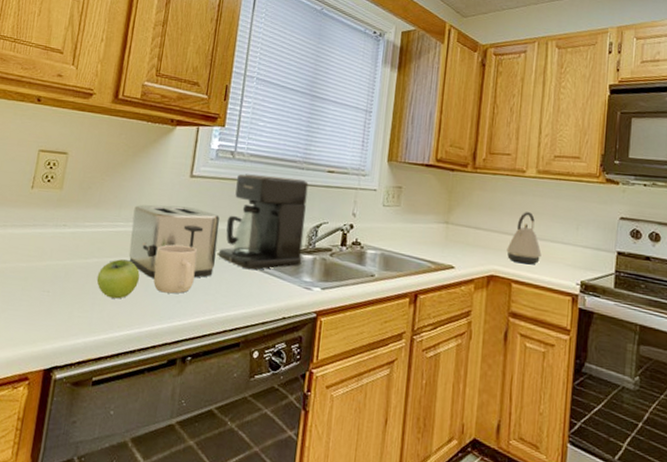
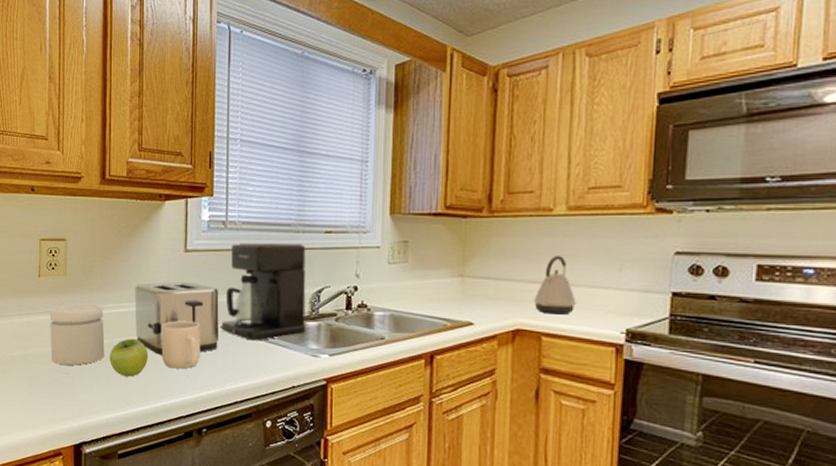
jar: none [32,220,98,284] -> present [49,305,105,366]

